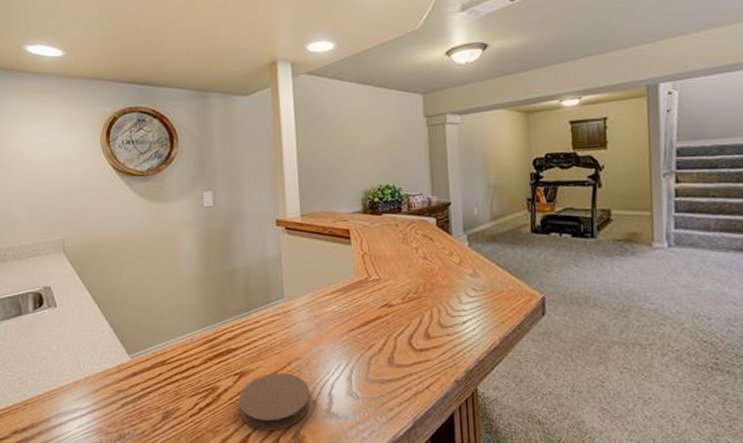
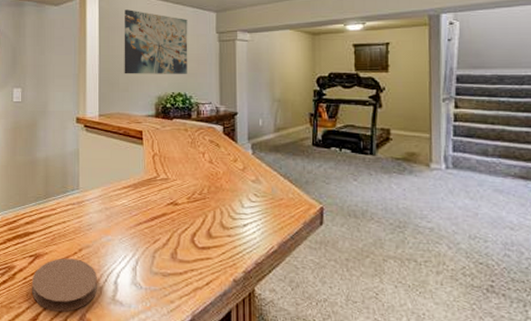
wall art: none [322,96,395,169] -> present [124,10,188,74]

